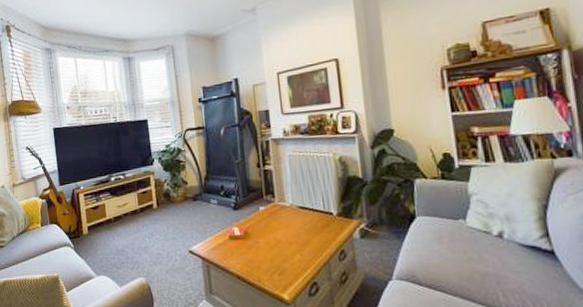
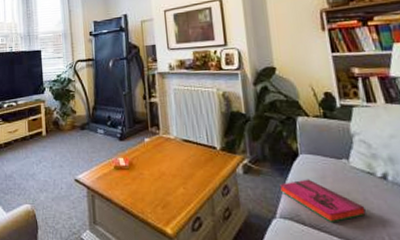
hardback book: none [397,240,481,281] -> present [280,179,366,222]

